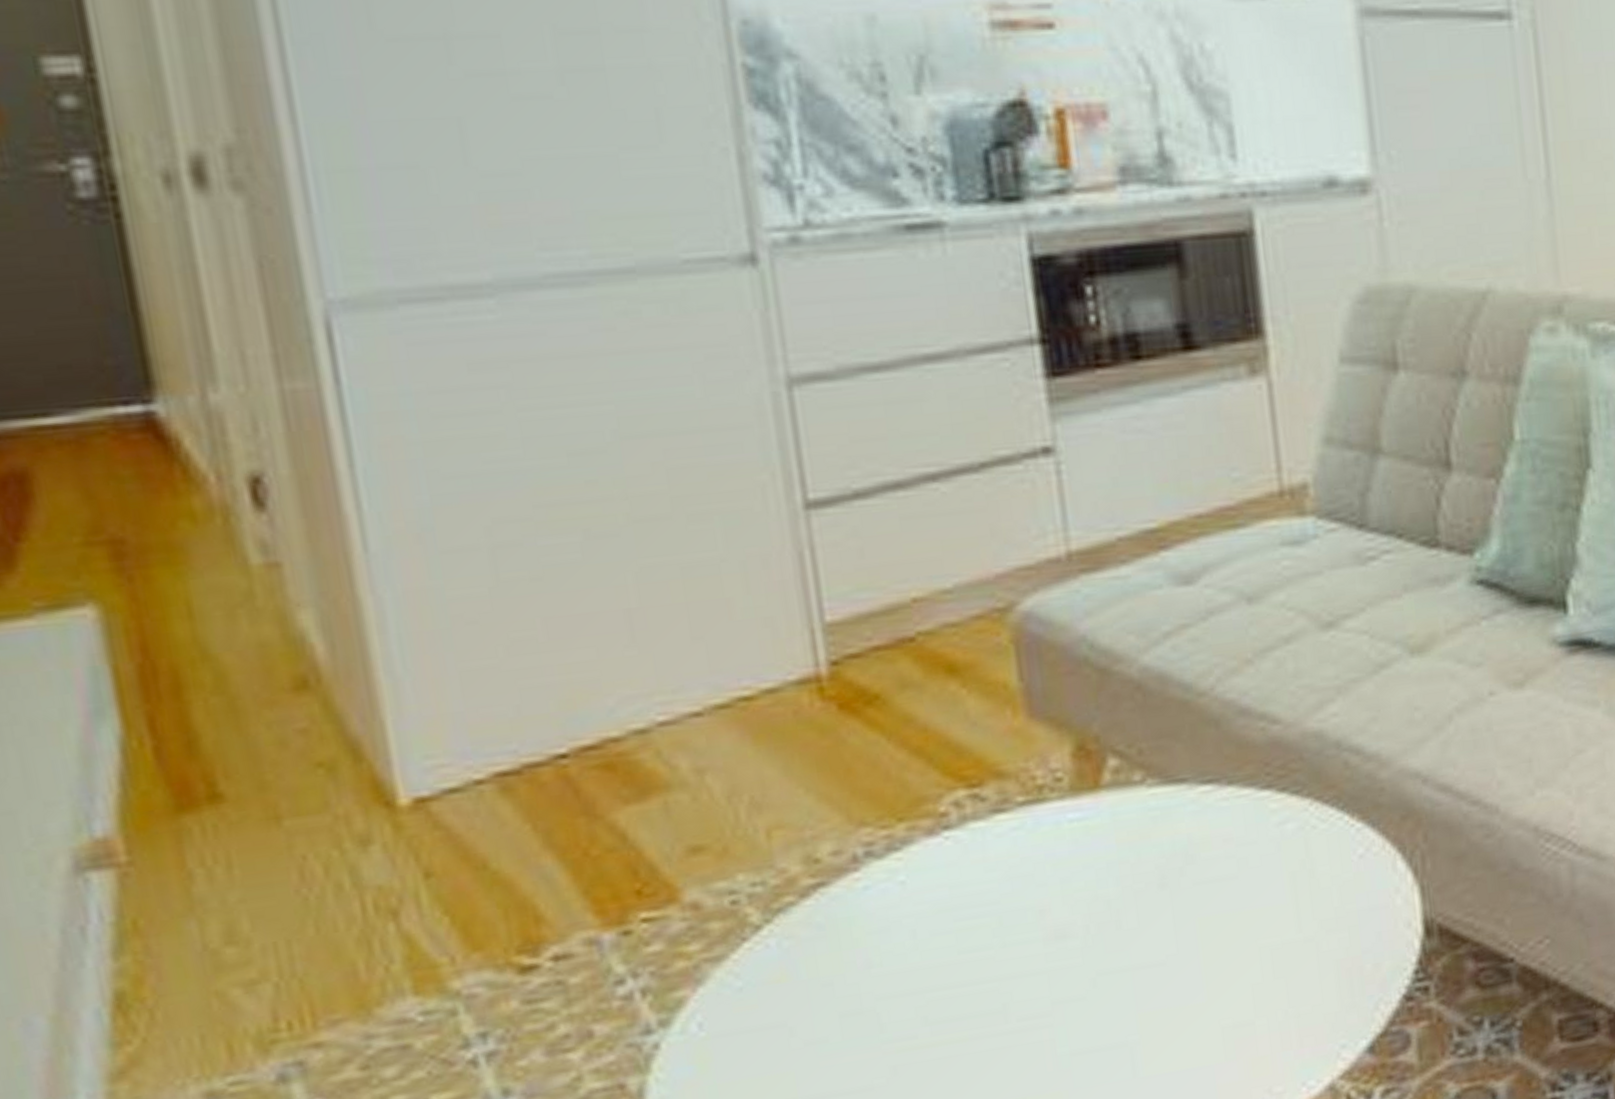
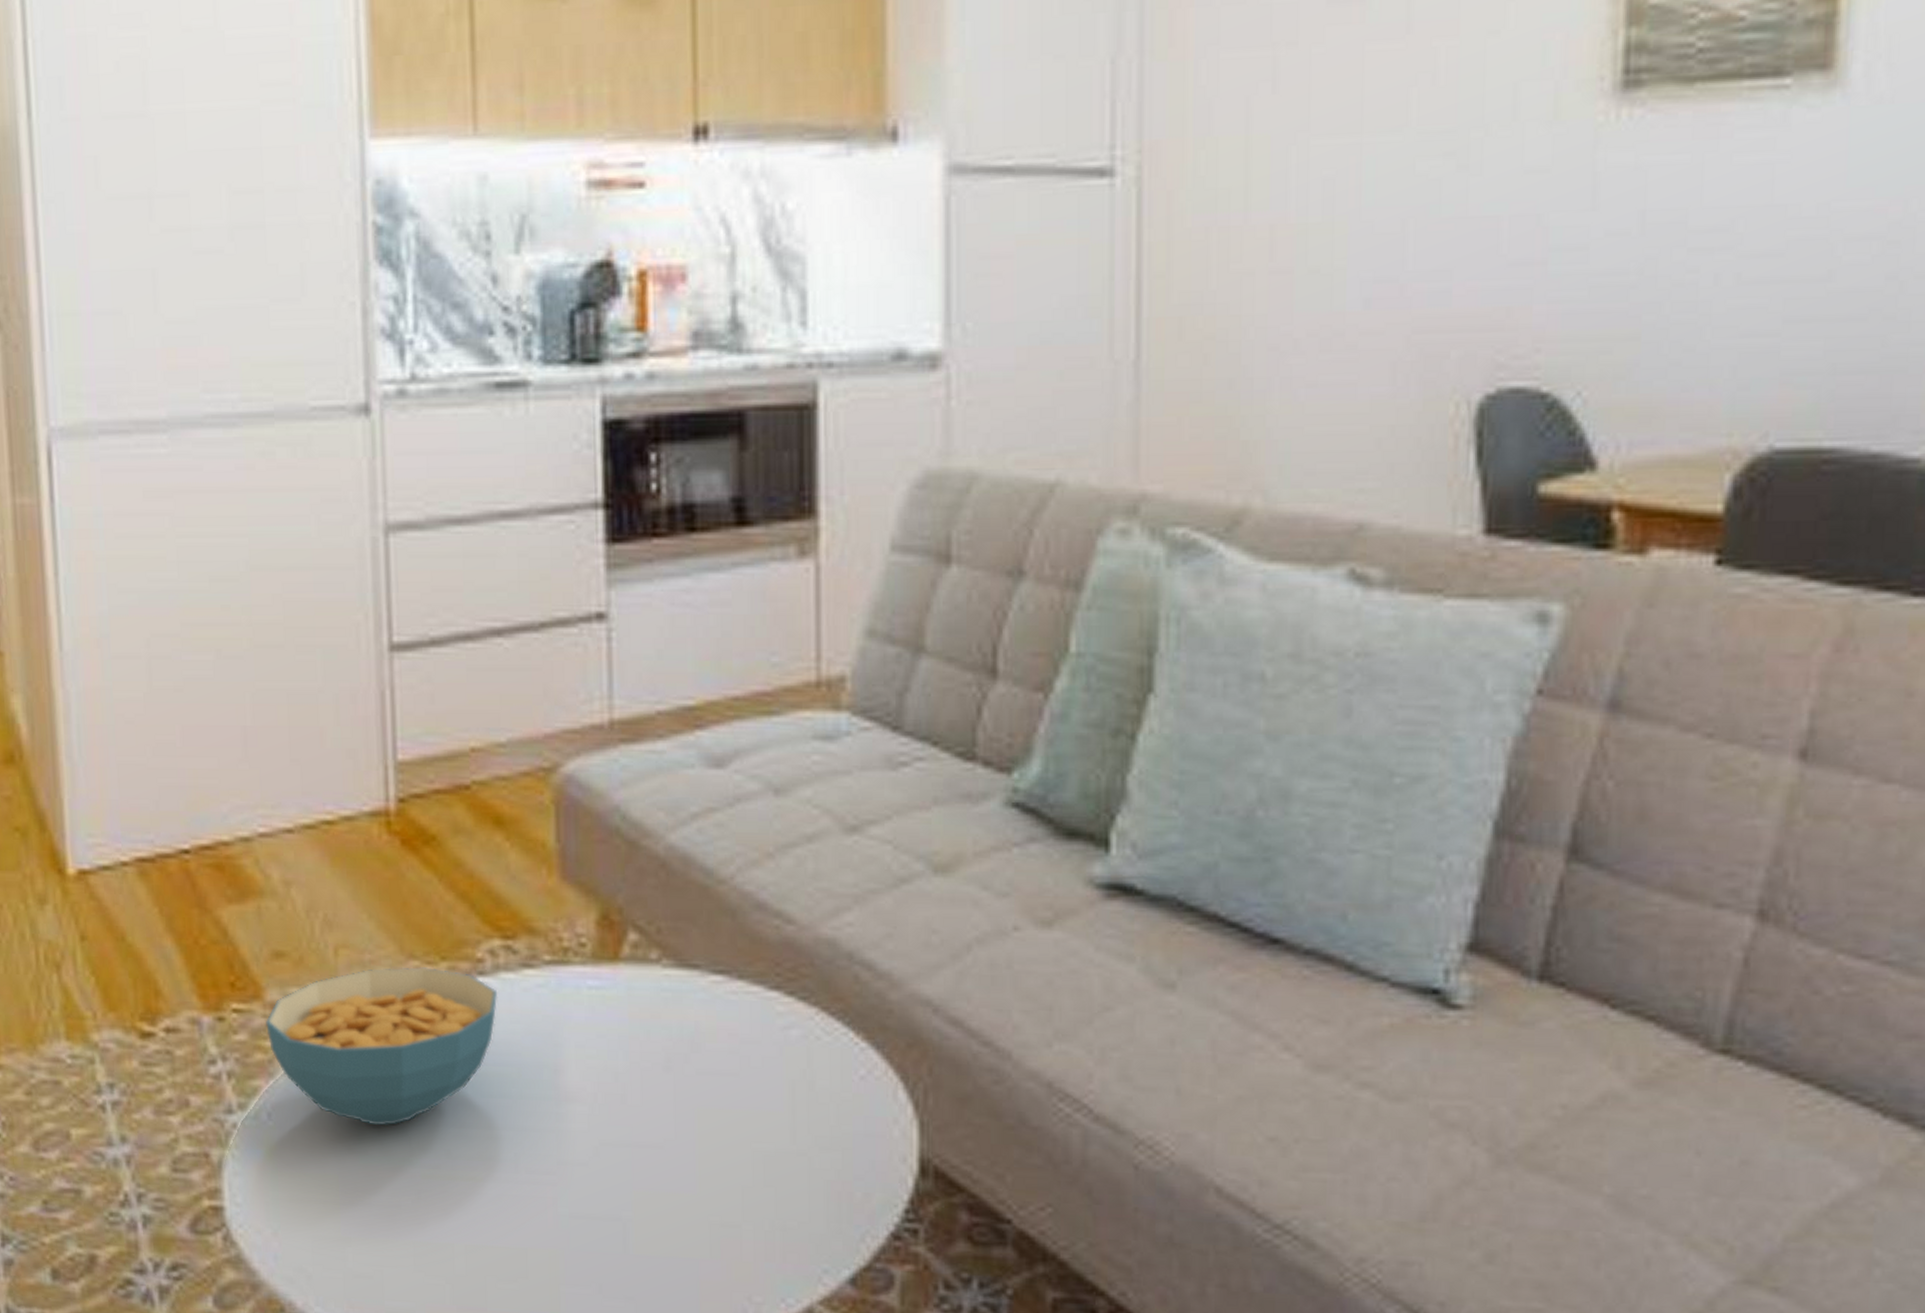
cereal bowl: none [686,830,968,1010] -> present [266,967,497,1126]

